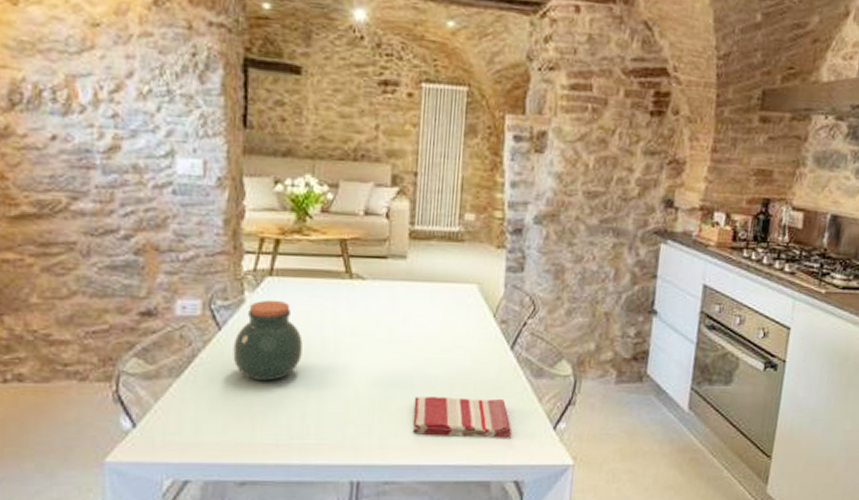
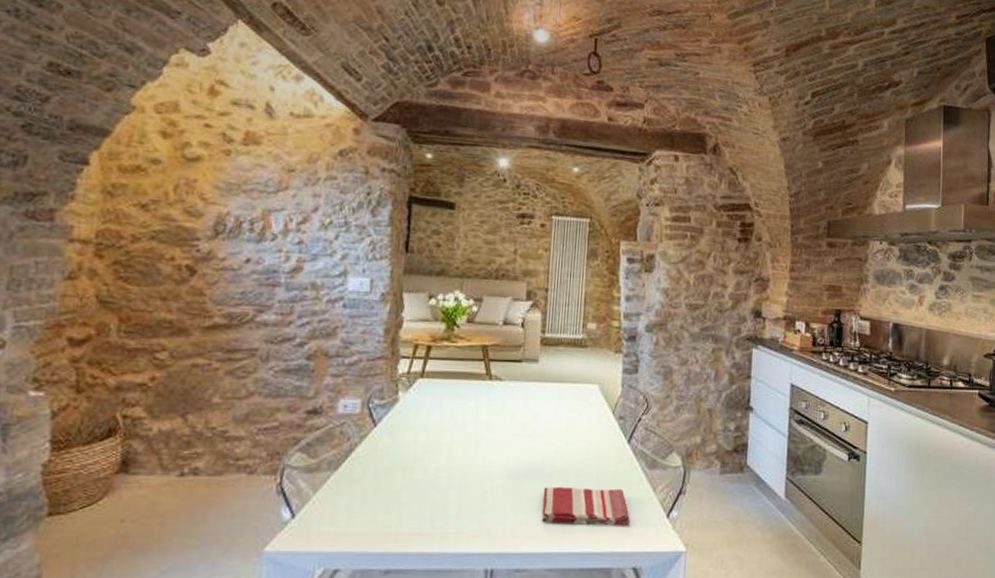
jar: present [233,299,303,382] -> none [385,399,447,474]

